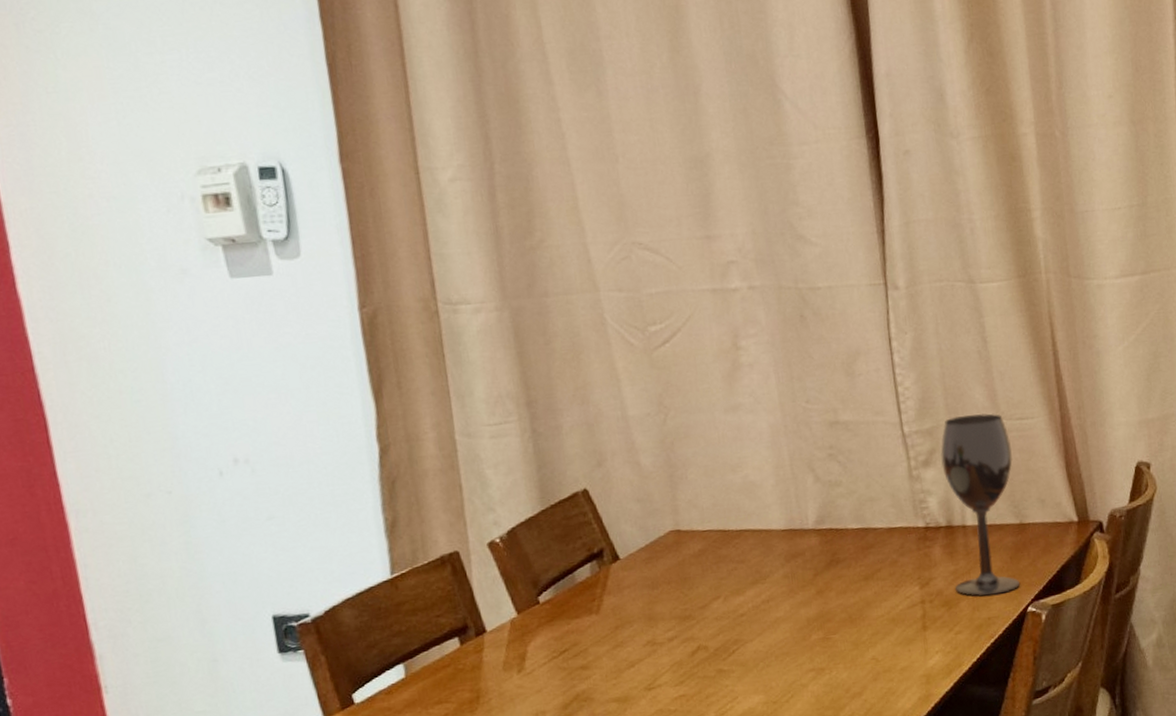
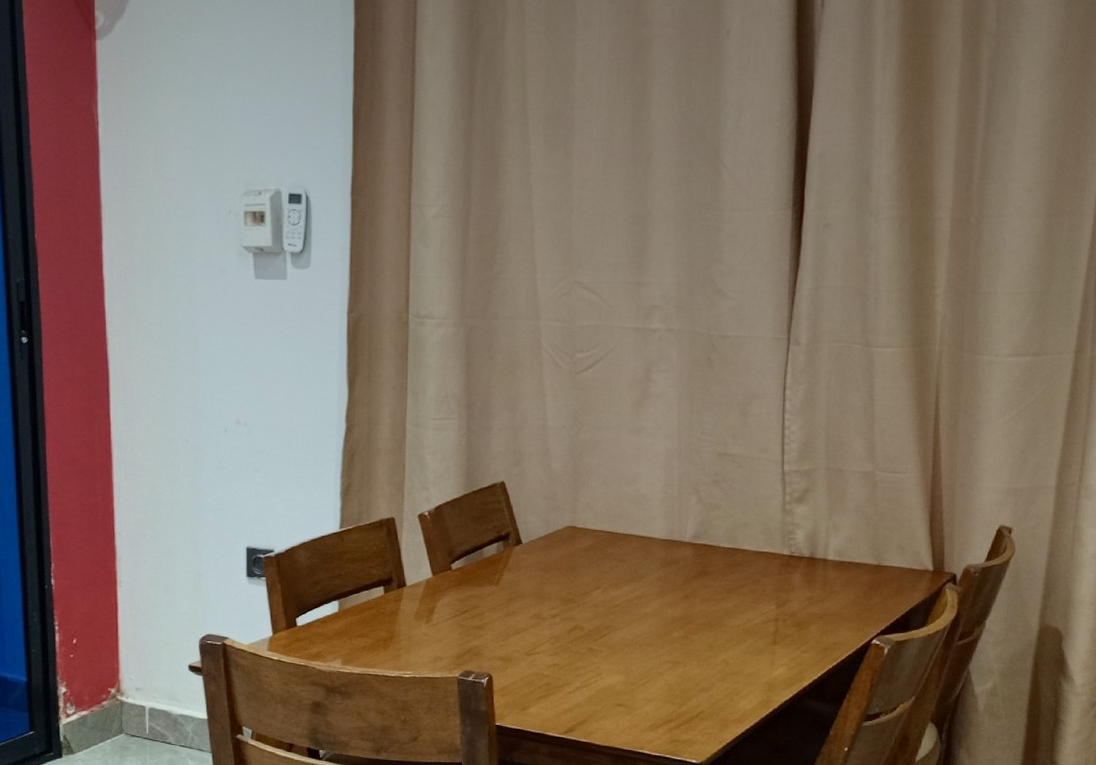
wine glass: present [939,413,1021,596] -> none [808,463,881,624]

